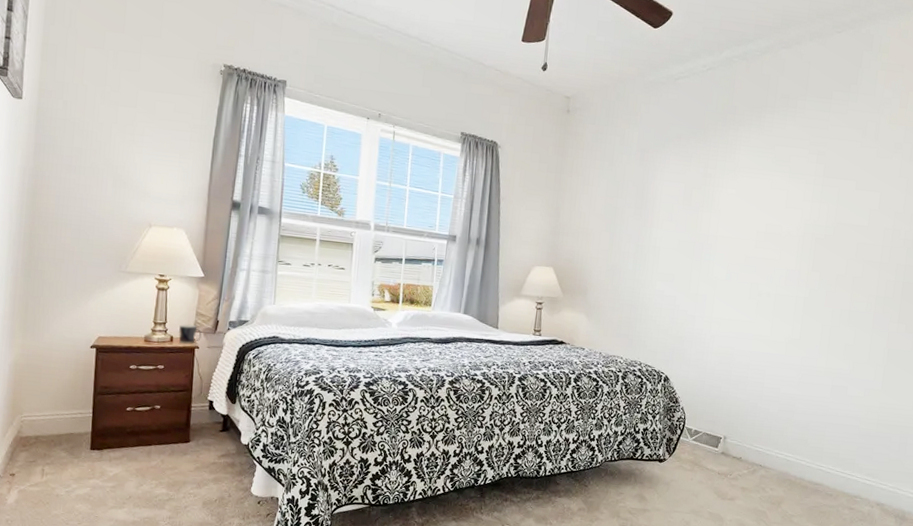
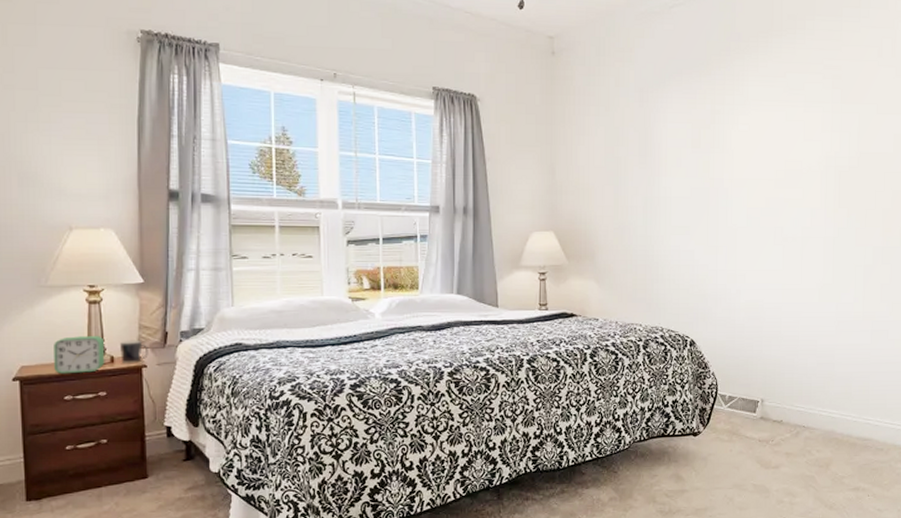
alarm clock: none [125,316,167,348] -> present [54,336,105,374]

